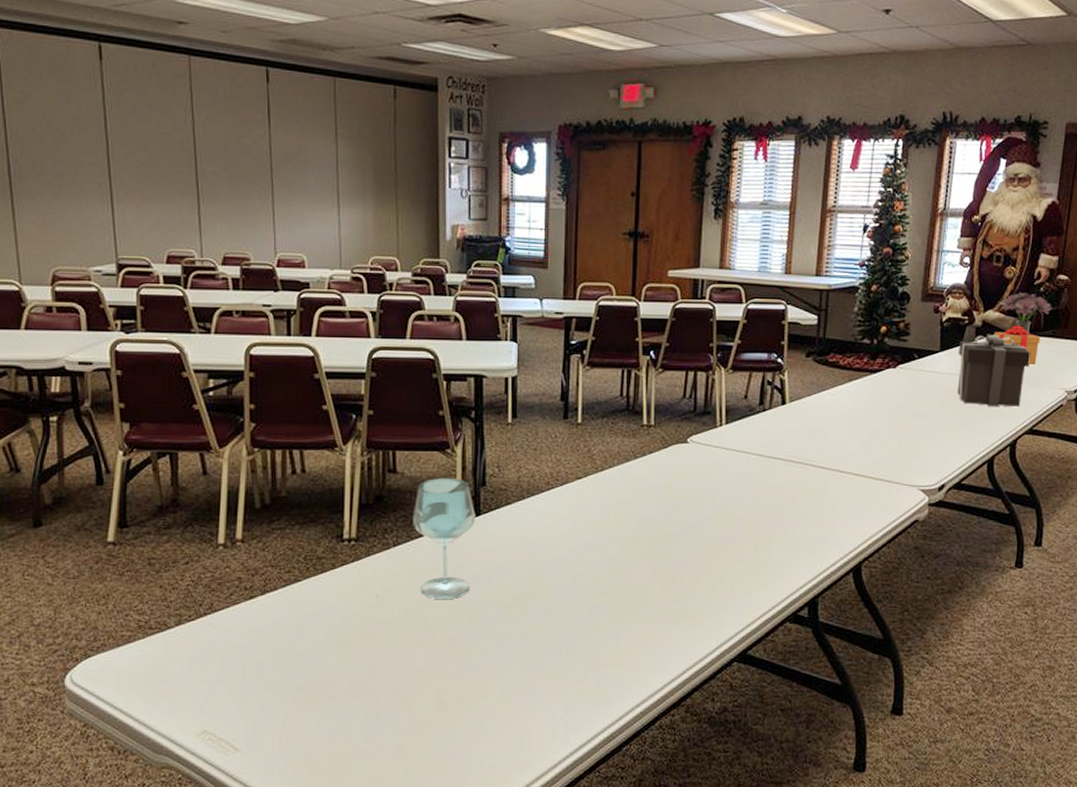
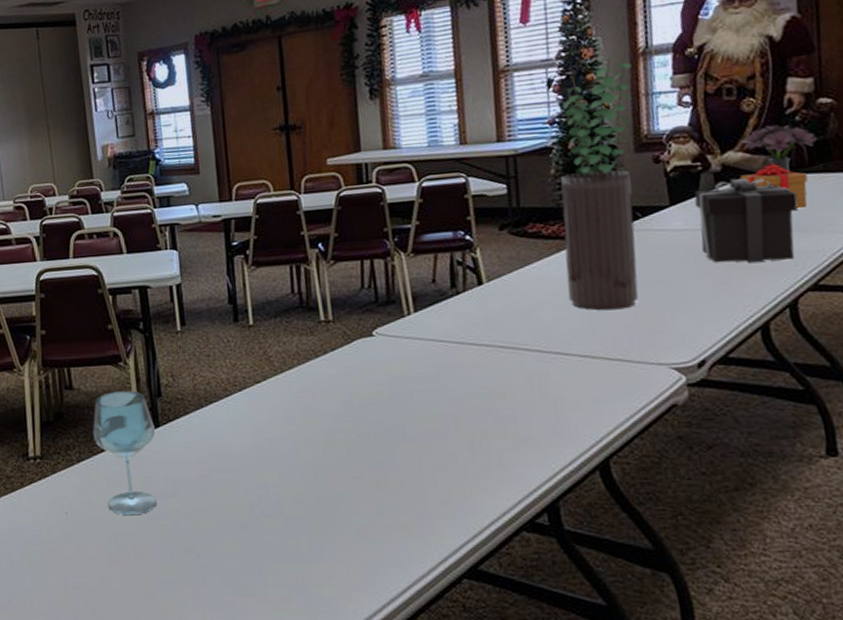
vase: none [851,208,931,437] -> present [560,49,638,311]

